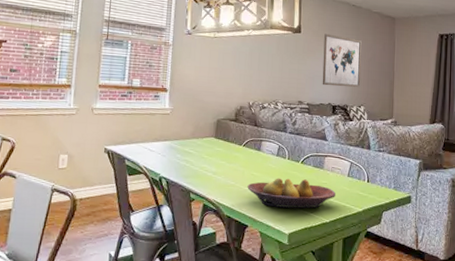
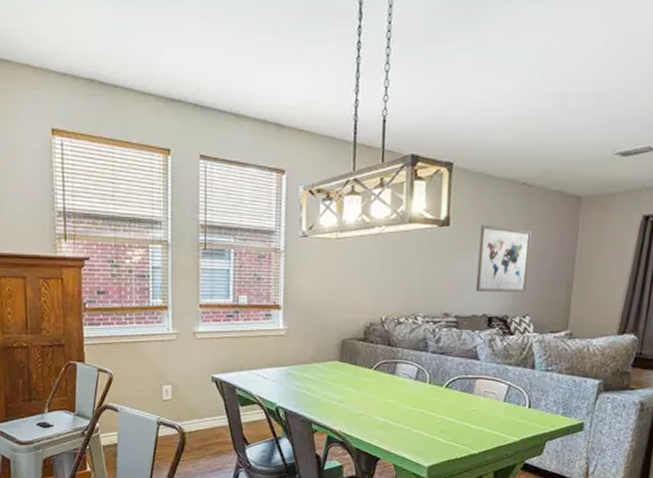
fruit bowl: present [247,178,335,209] -> none [379,405,487,439]

